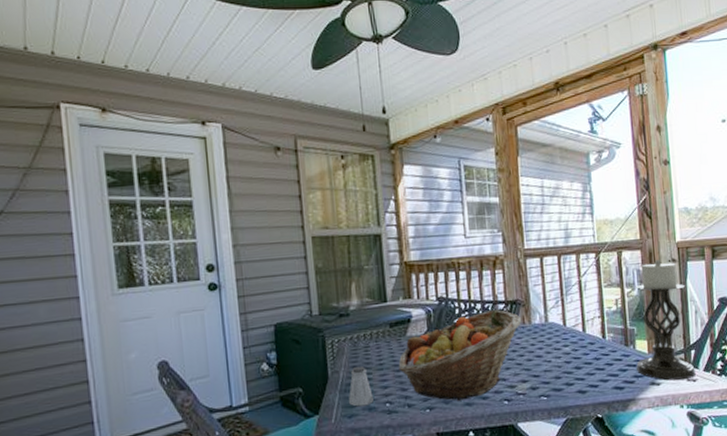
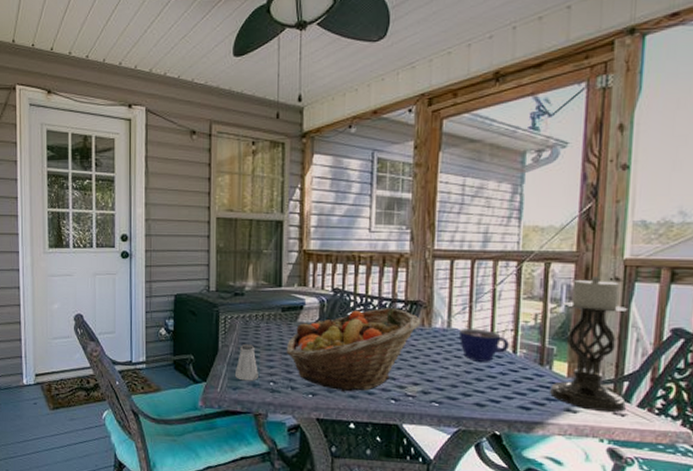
cup: none [556,319,599,351] -> present [459,329,510,362]

